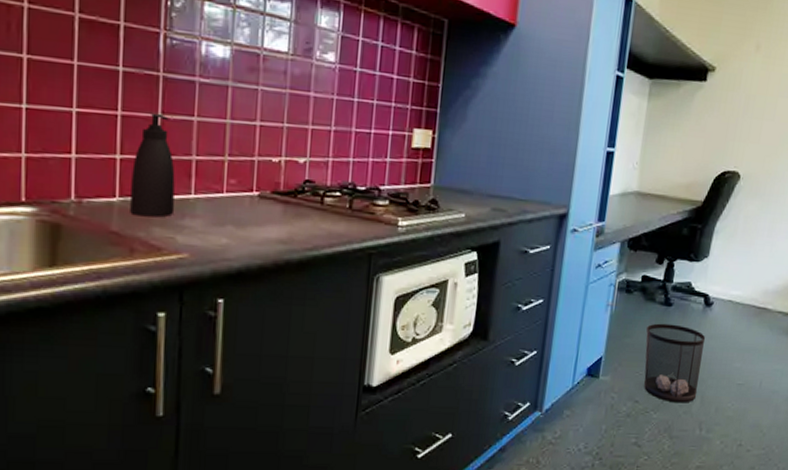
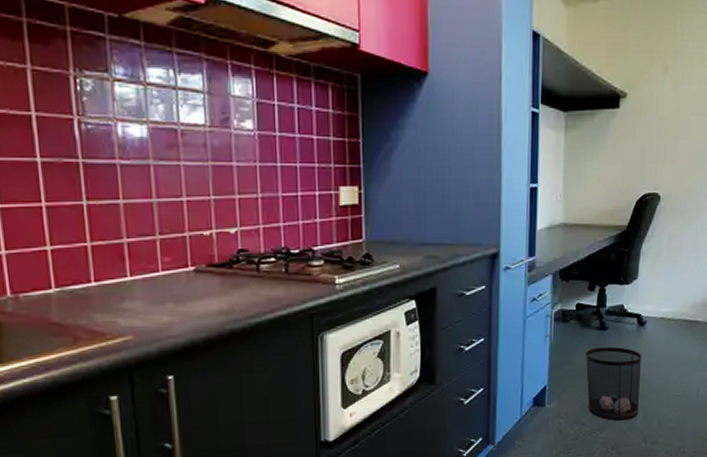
soap dispenser: present [130,113,175,218] -> none [64,200,112,305]

